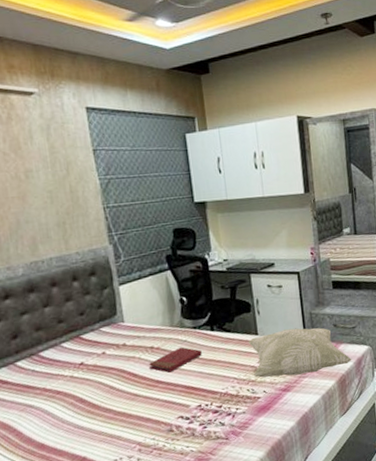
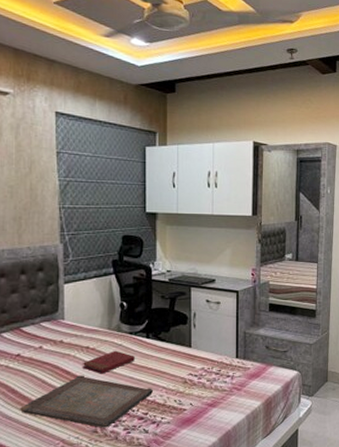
serving tray: none [91,375,225,426] -> present [20,375,154,428]
decorative pillow: present [248,327,352,378] -> none [180,345,280,392]

